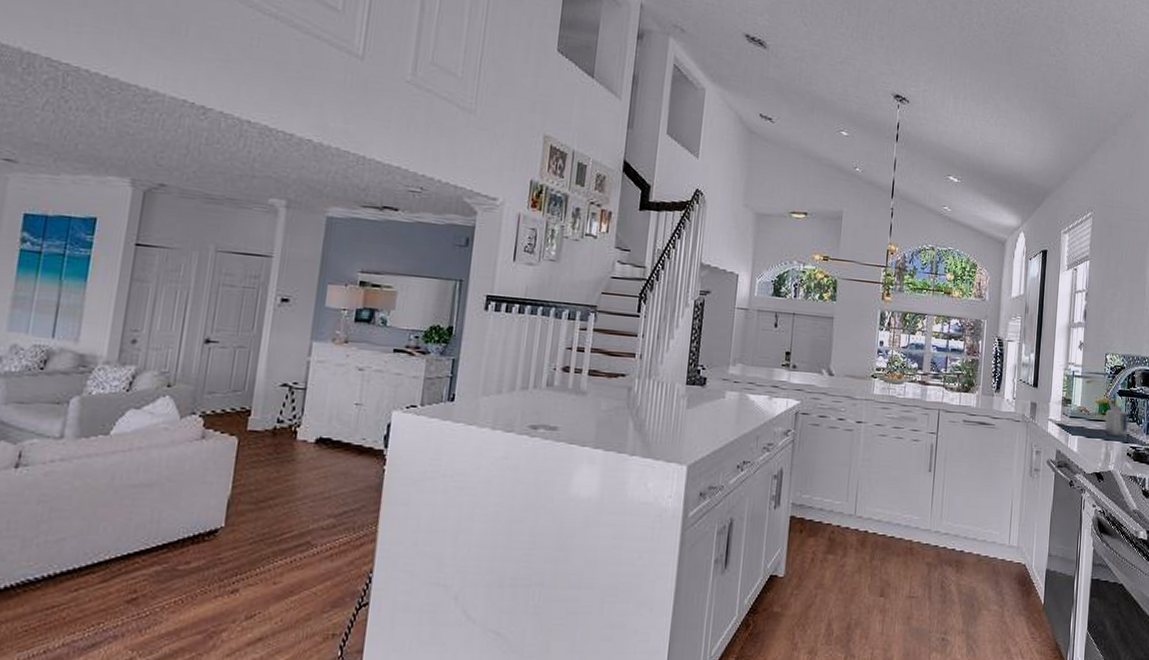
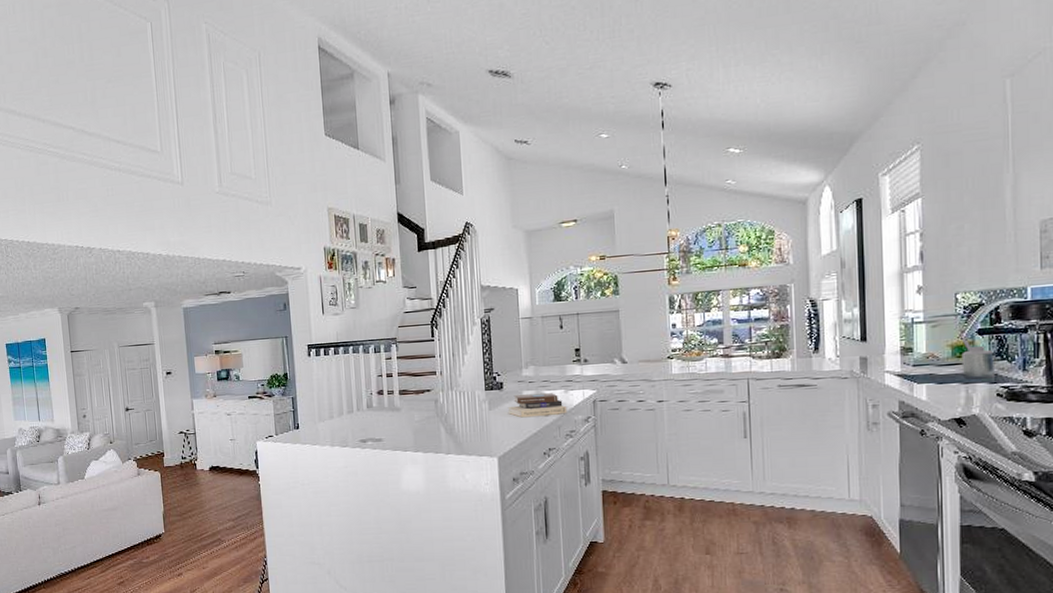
books: none [706,395,769,424] -> present [507,393,567,418]

